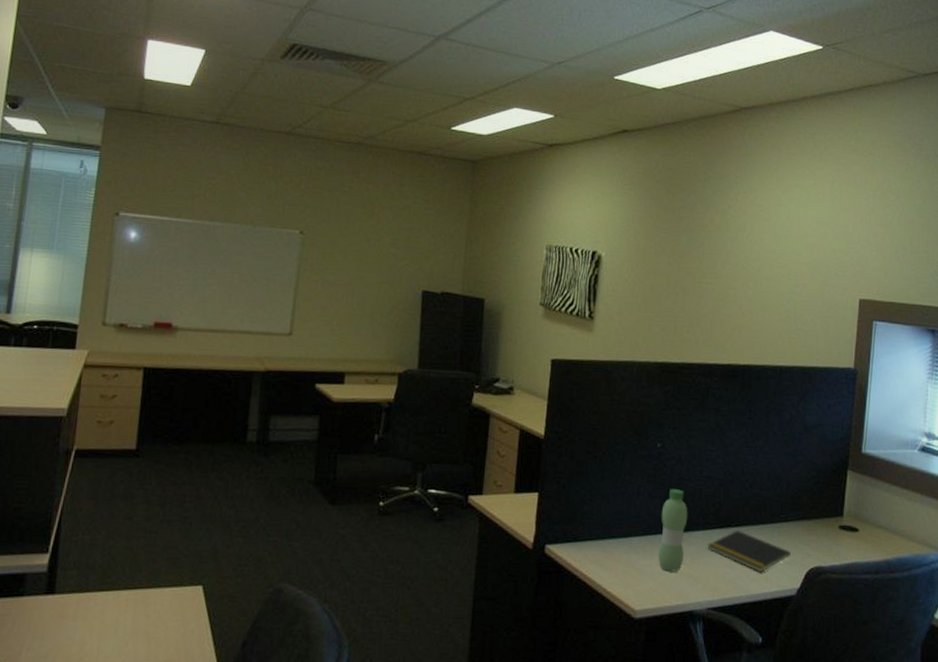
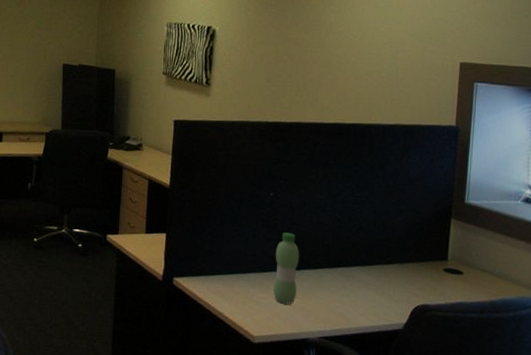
notepad: present [707,531,791,572] -> none [318,270,397,307]

